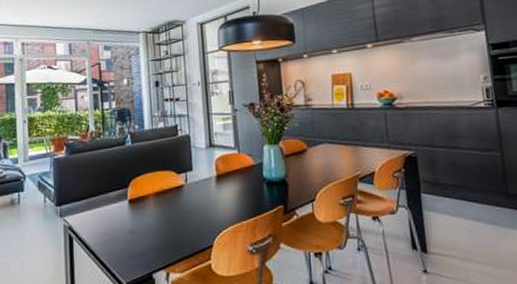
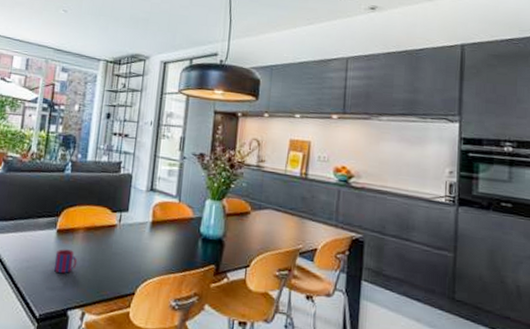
mug: none [131,216,154,240] -> present [53,249,78,273]

